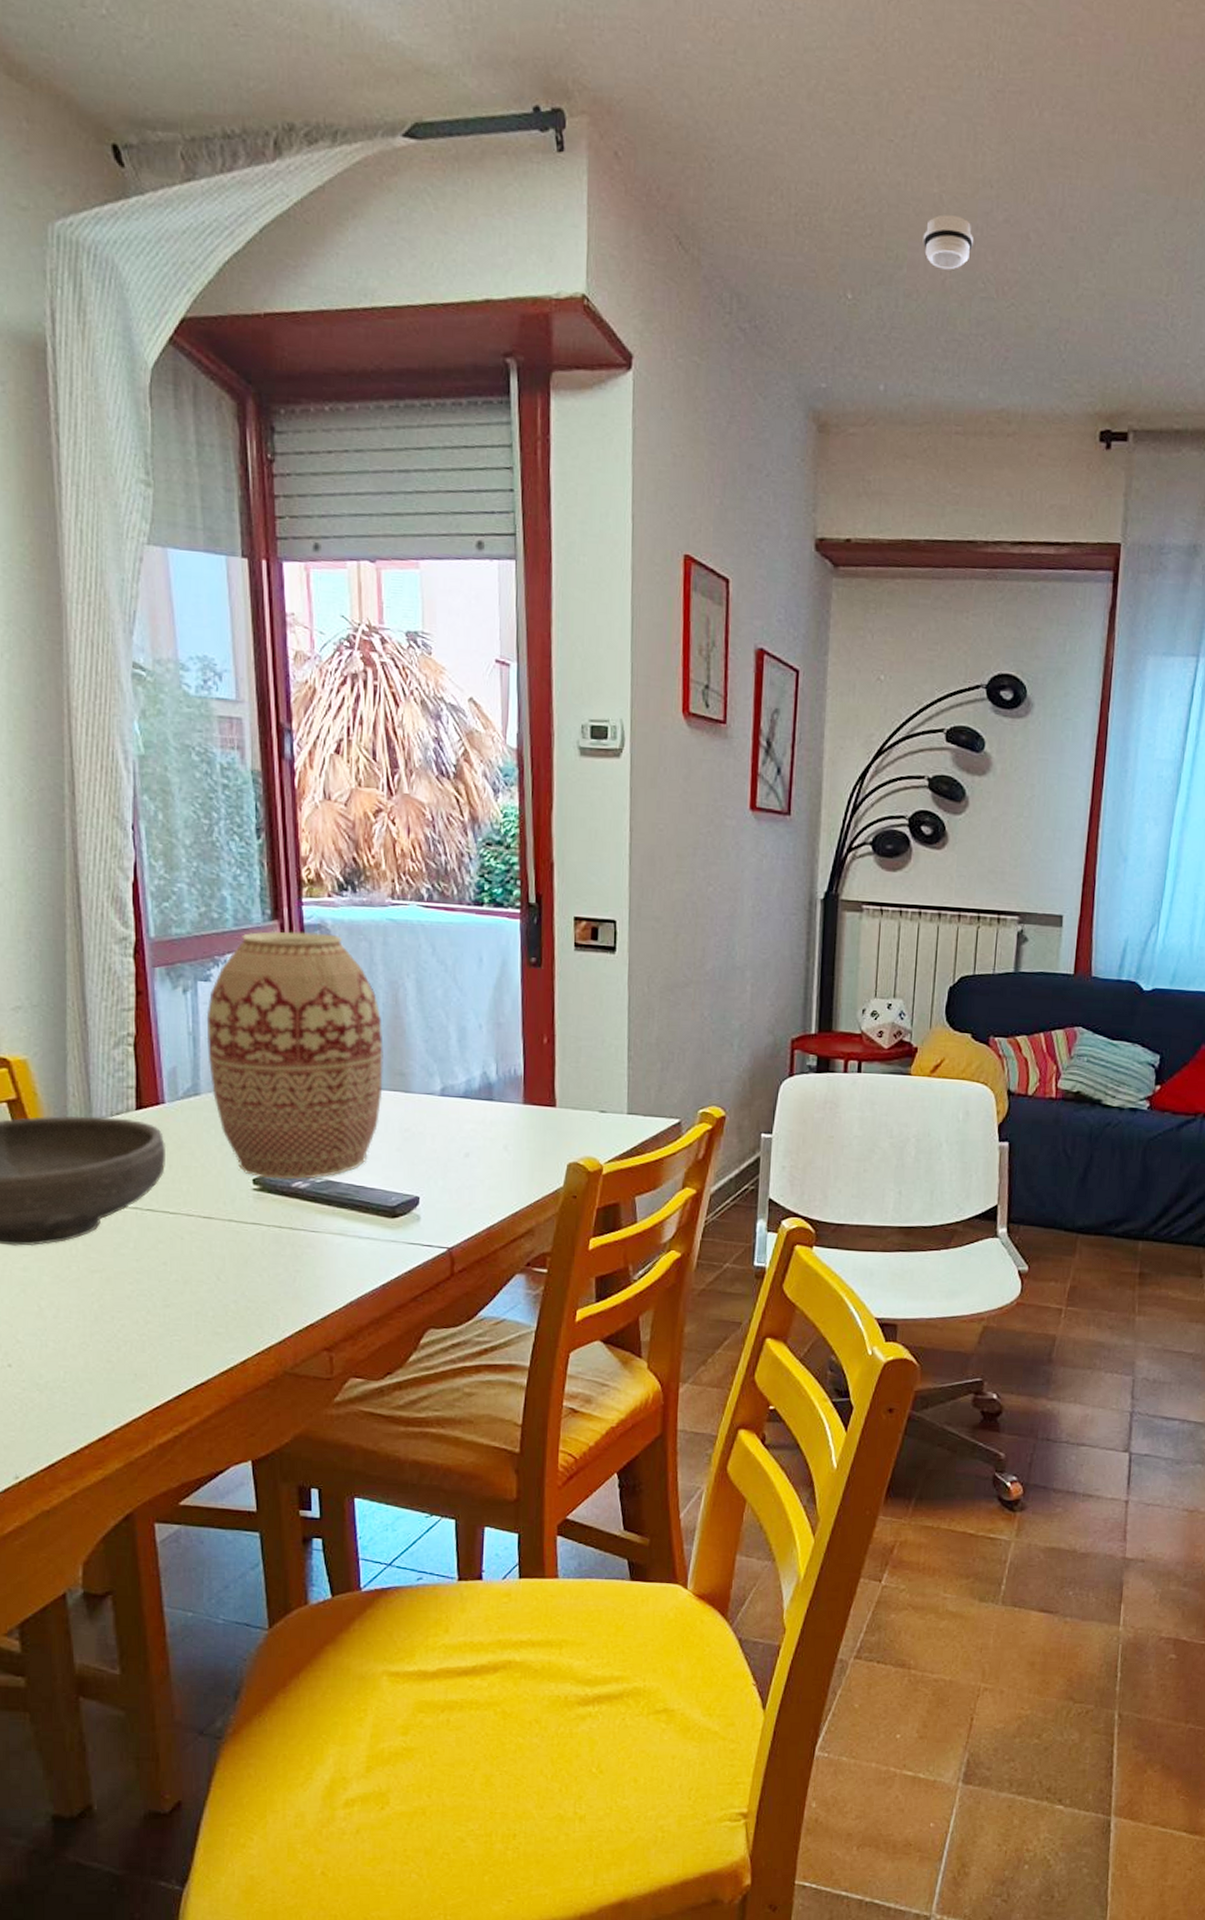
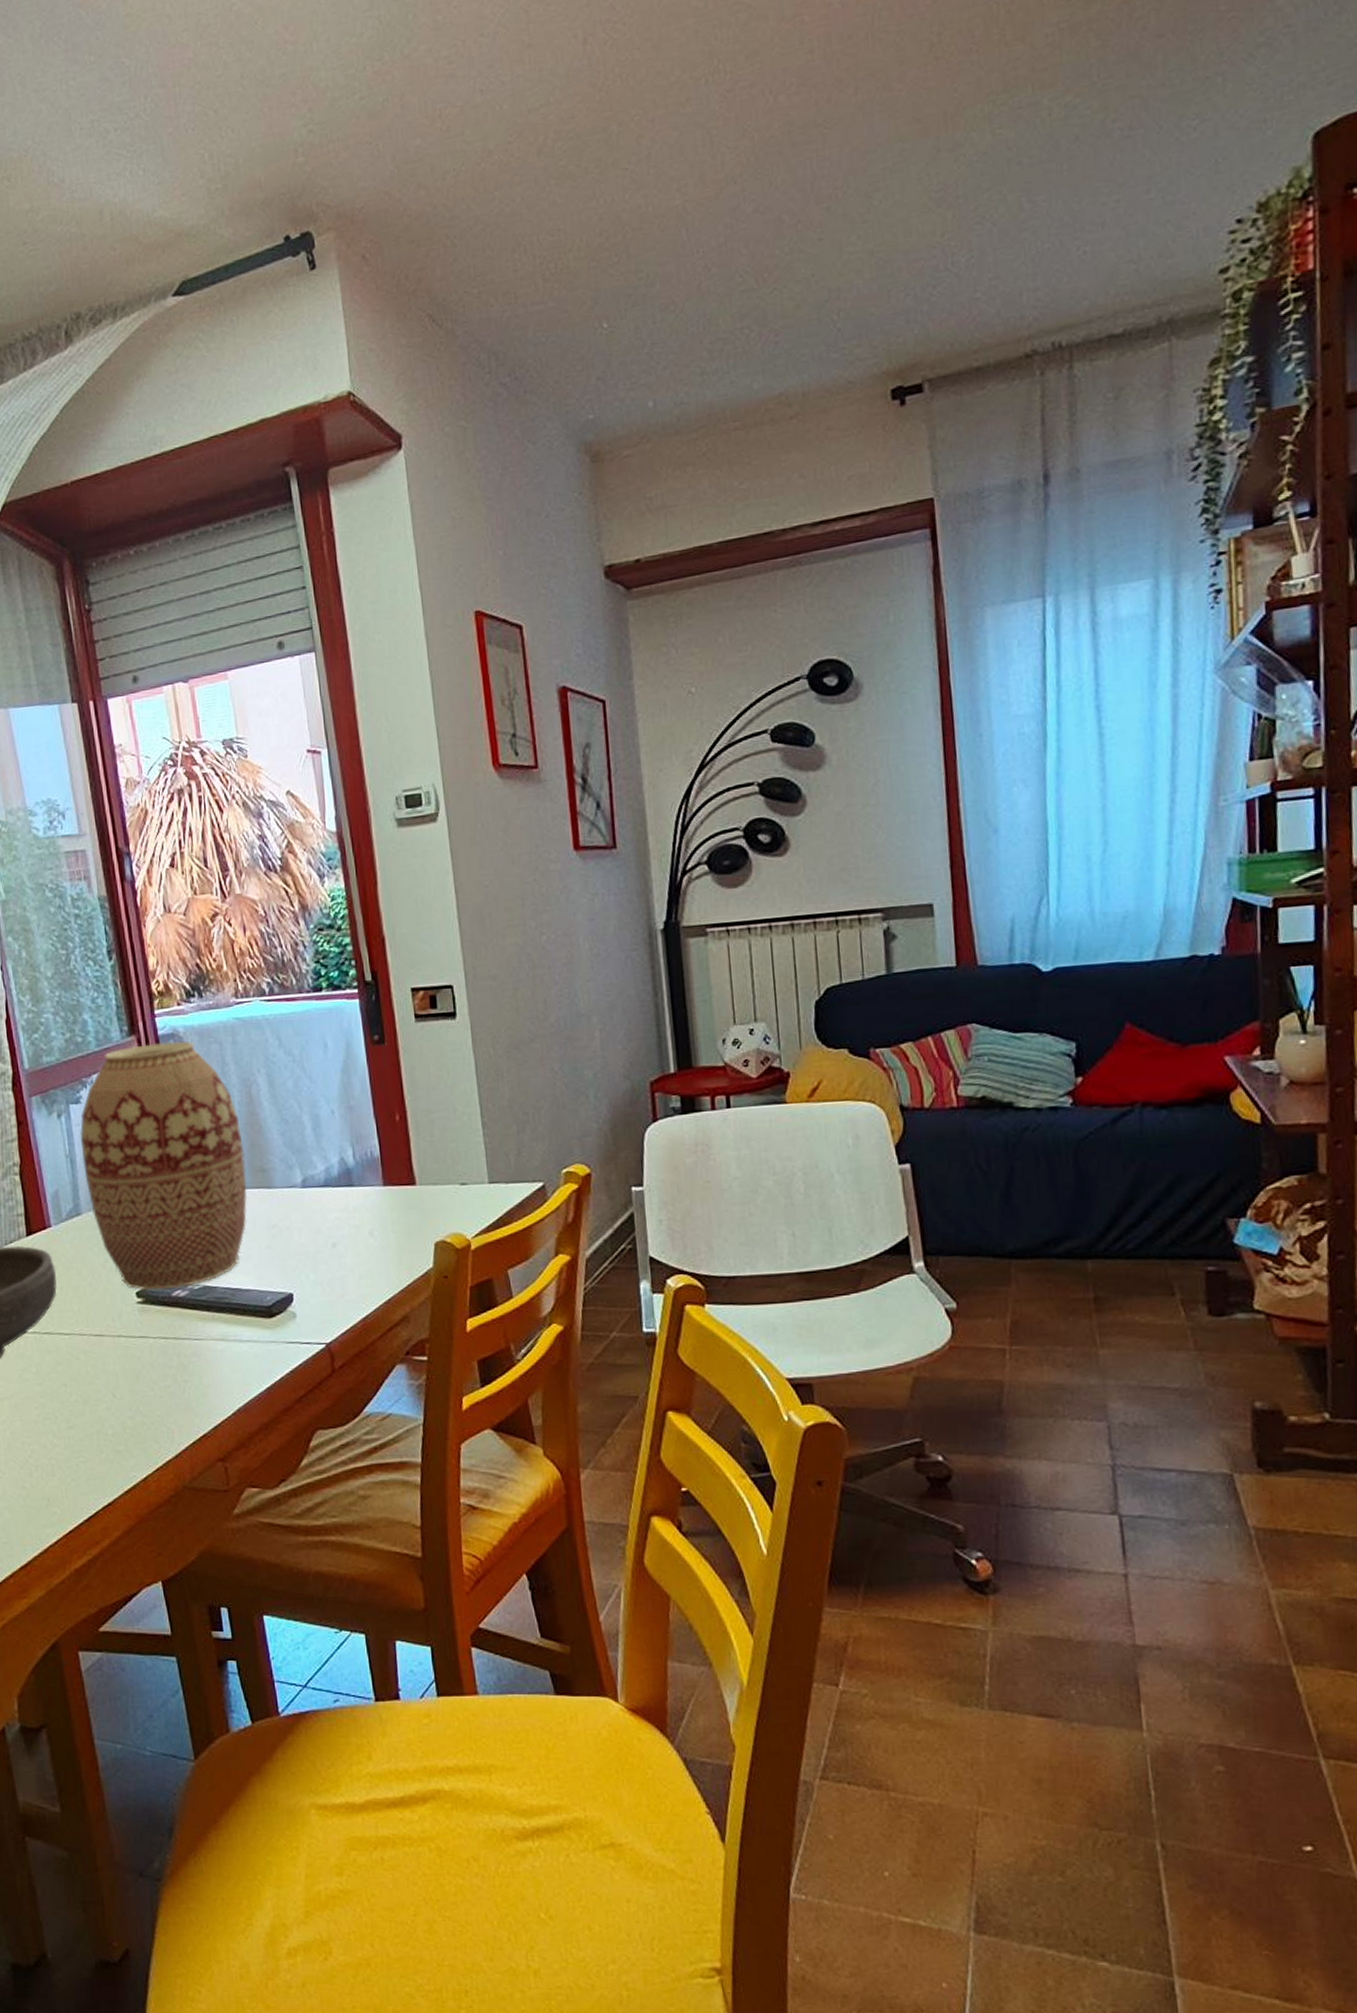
smoke detector: present [922,214,974,270] -> none [671,220,725,275]

